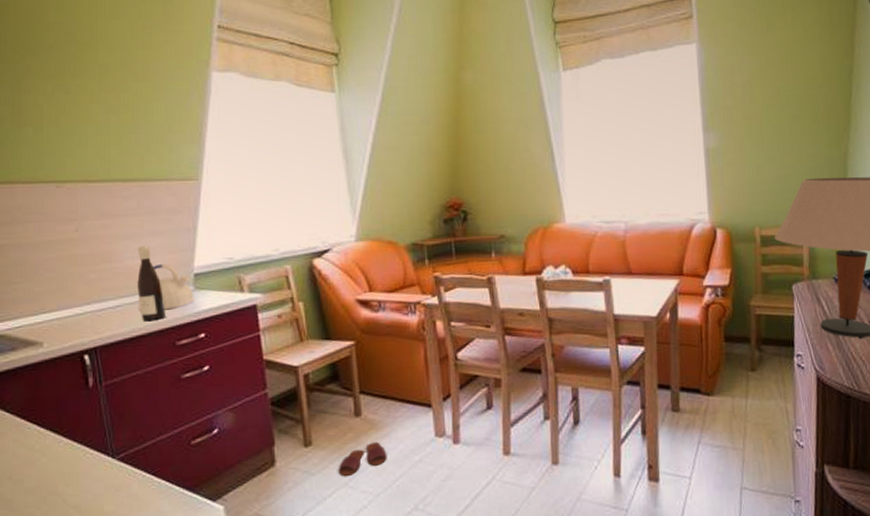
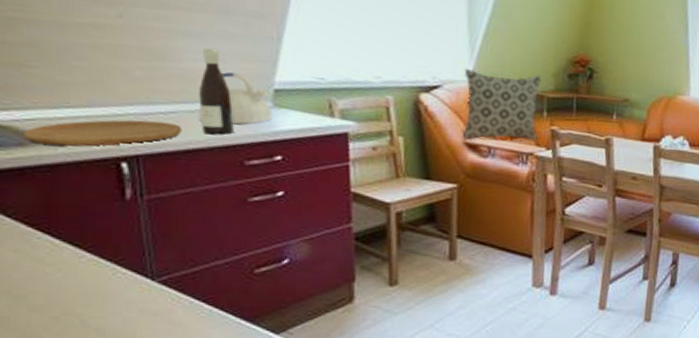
cutting board: none [14,315,127,347] -> present [23,120,182,147]
slippers: present [339,441,387,476] -> none [425,286,480,318]
pillow: none [349,224,423,298] -> present [462,68,541,142]

